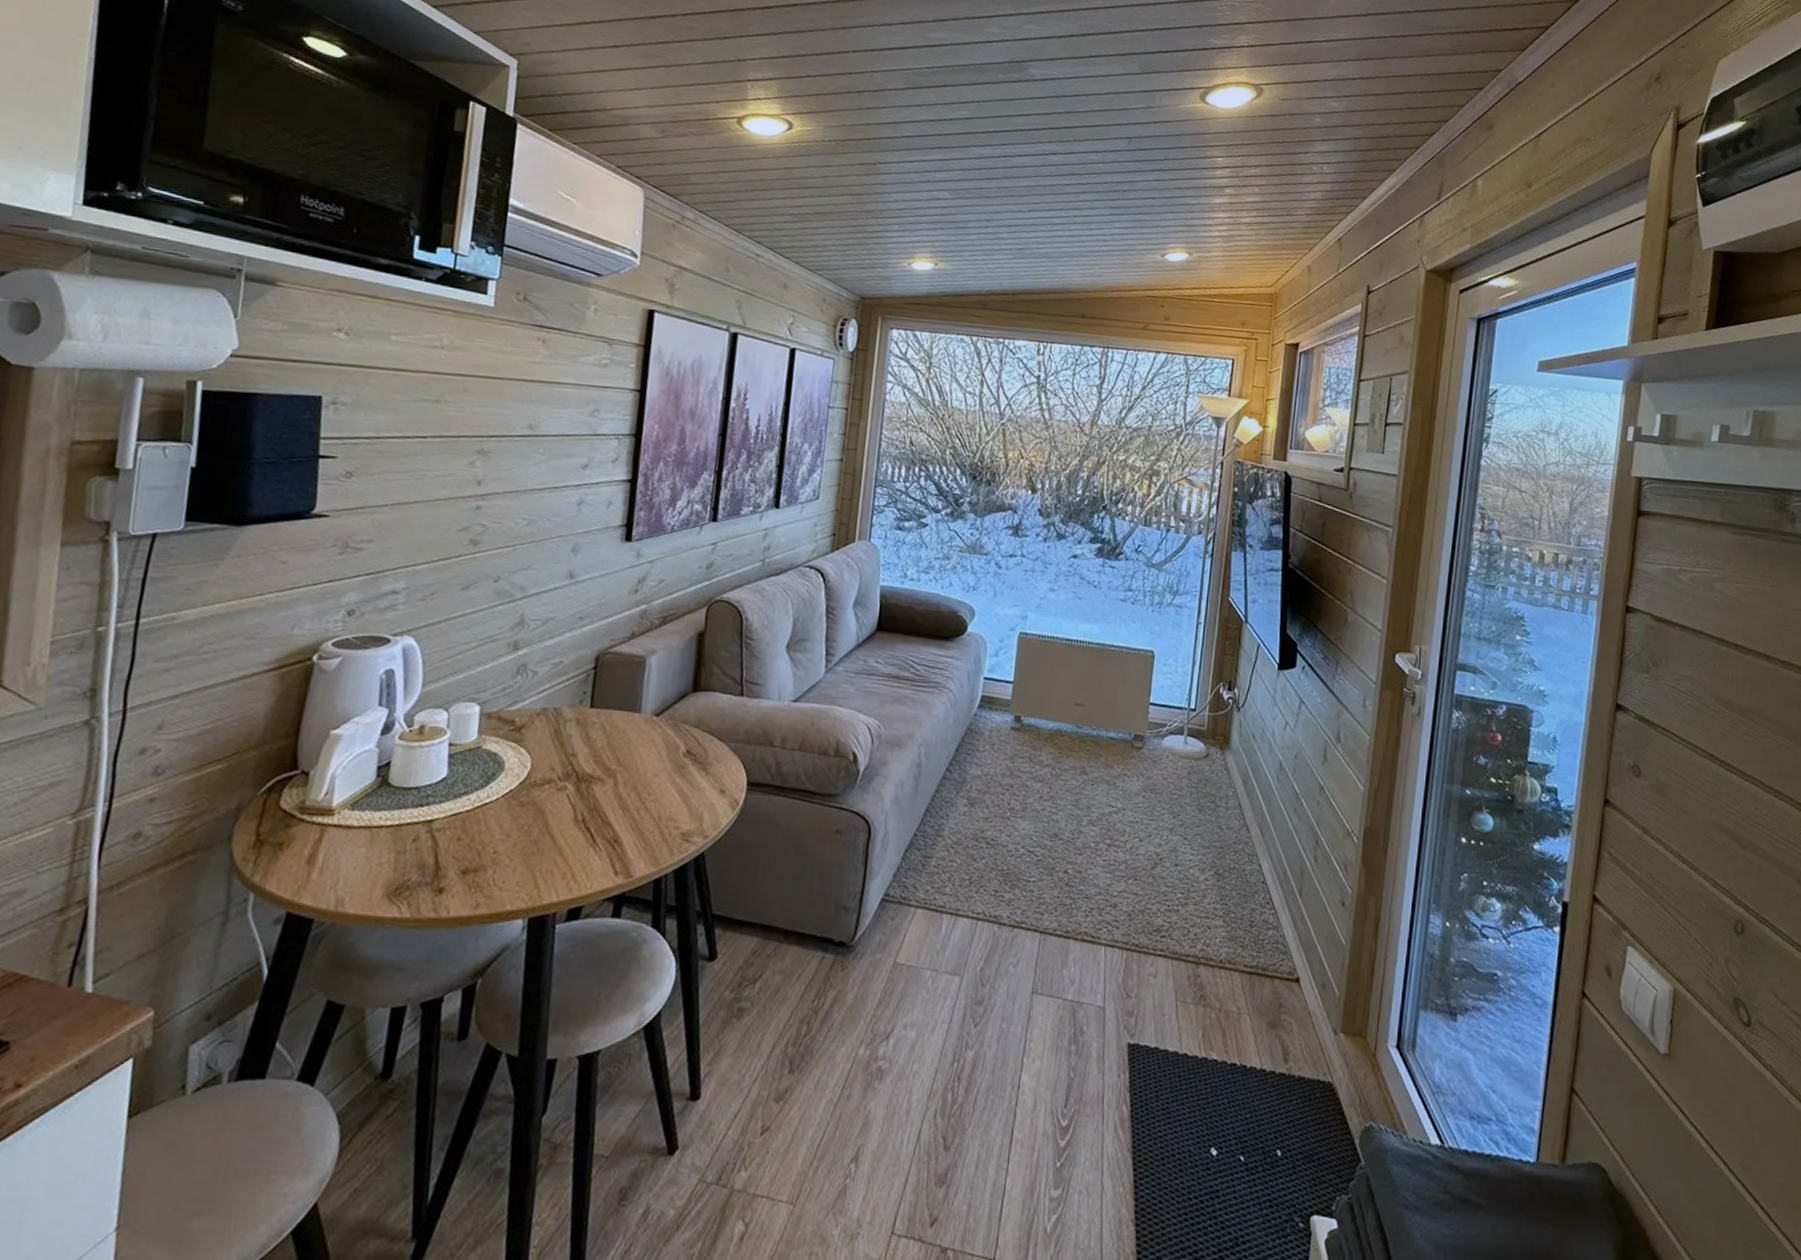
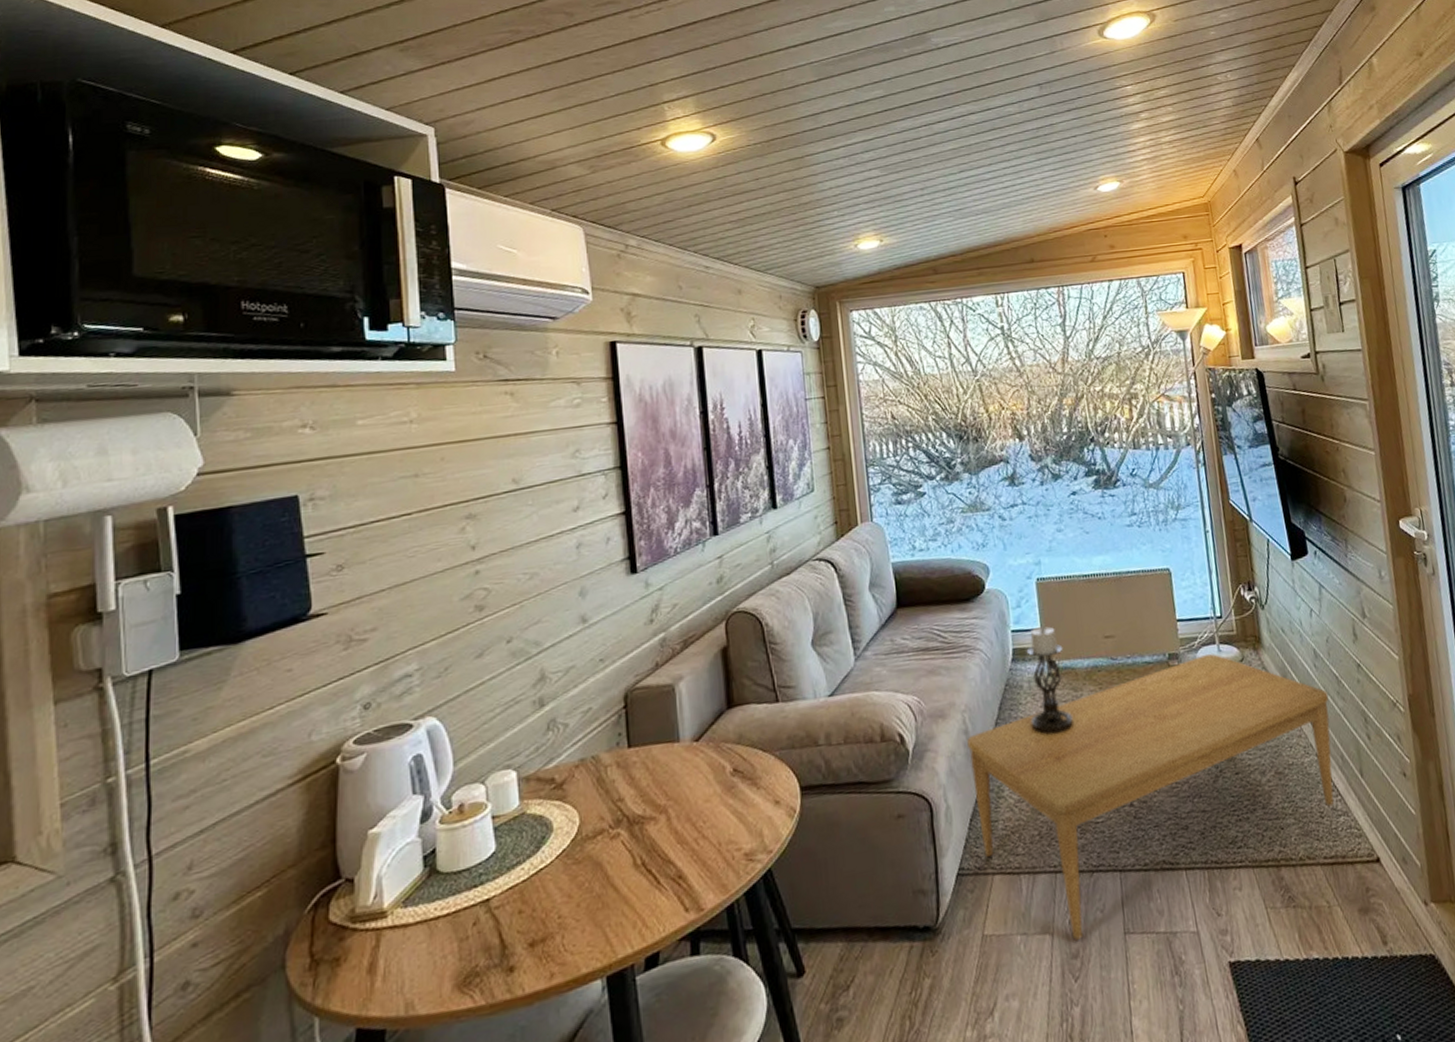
coffee table: none [912,743,1284,988] -> present [967,654,1334,940]
candle holder: none [983,679,1032,788] -> present [1026,625,1075,736]

